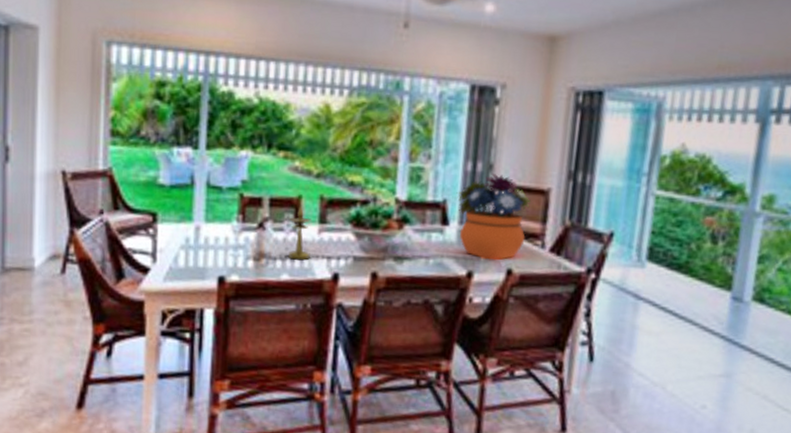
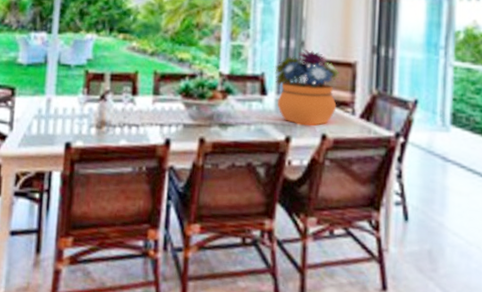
candlestick: present [288,205,311,260] -> none [126,79,146,128]

